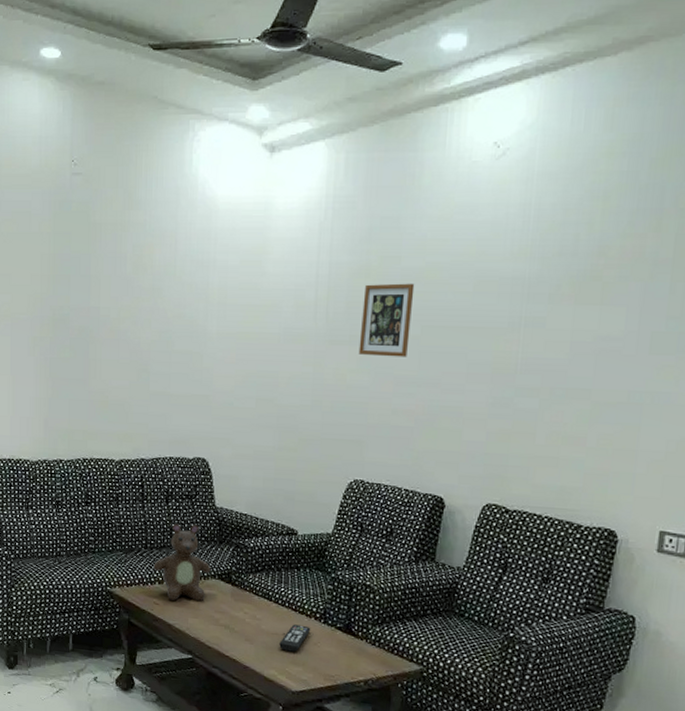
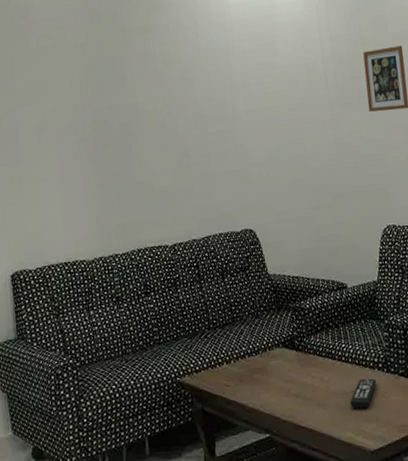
teddy bear: present [153,523,211,602] -> none [219,296,274,379]

